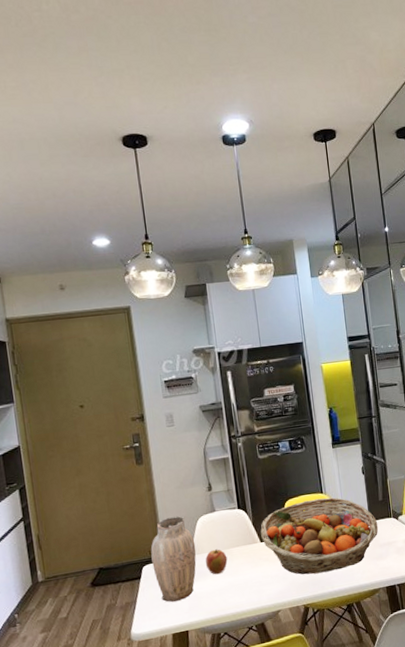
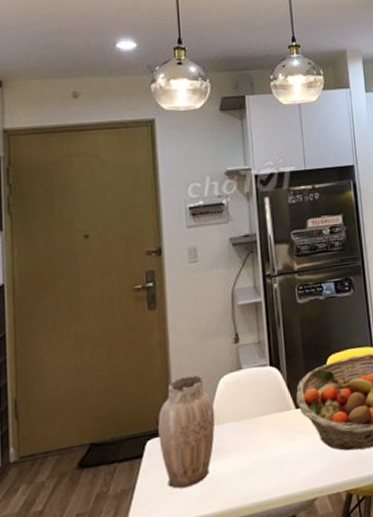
apple: present [205,549,228,575] -> none [225,417,254,452]

